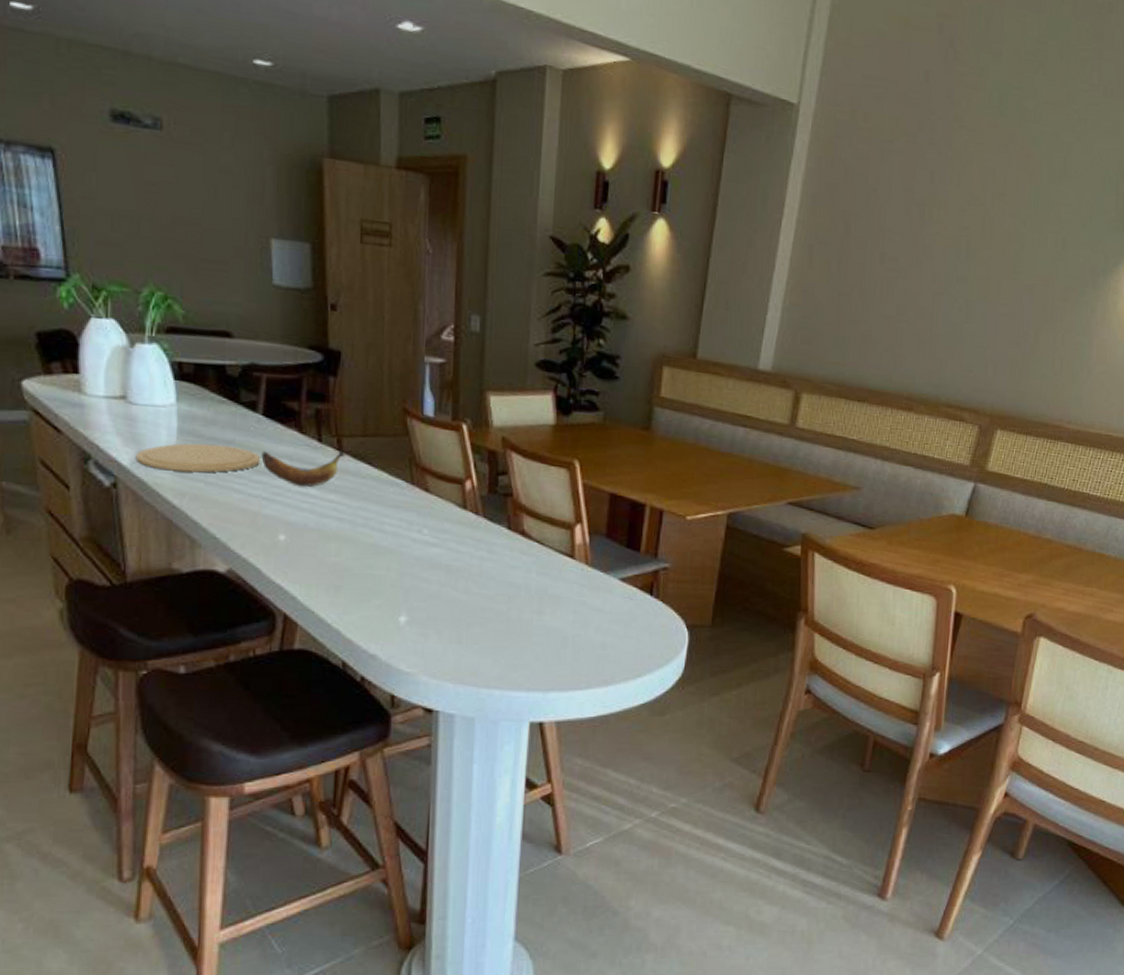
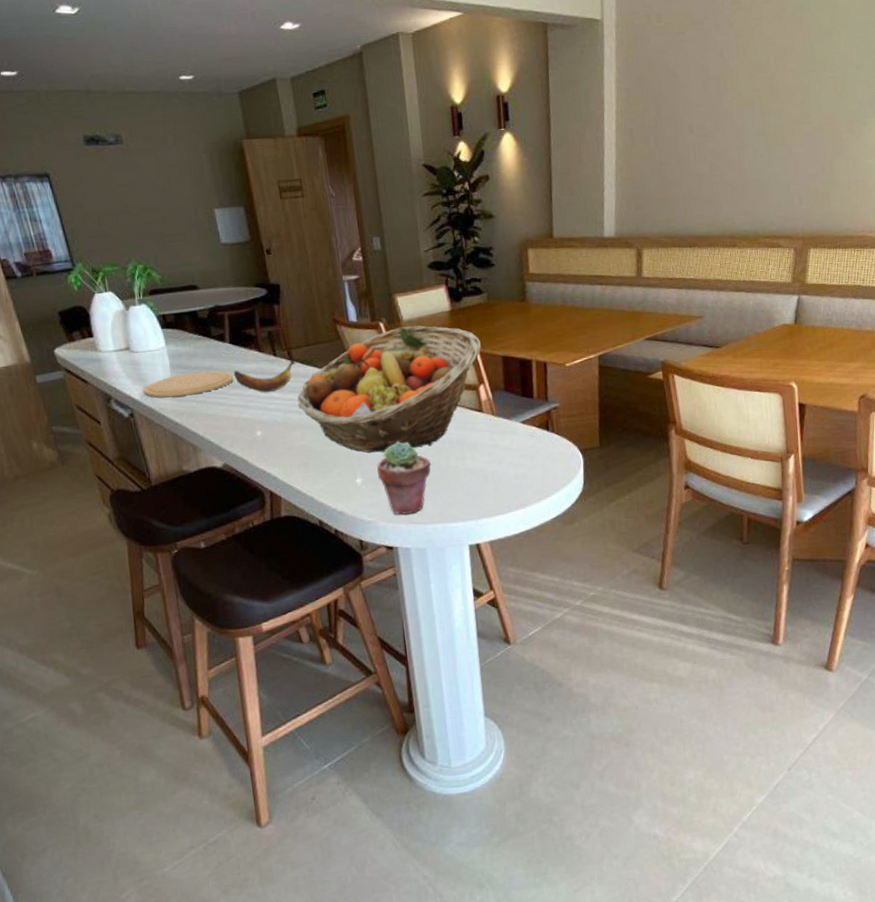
fruit basket: none [339,433,586,590] -> present [297,325,481,453]
potted succulent: none [429,578,500,673] -> present [377,442,432,515]

